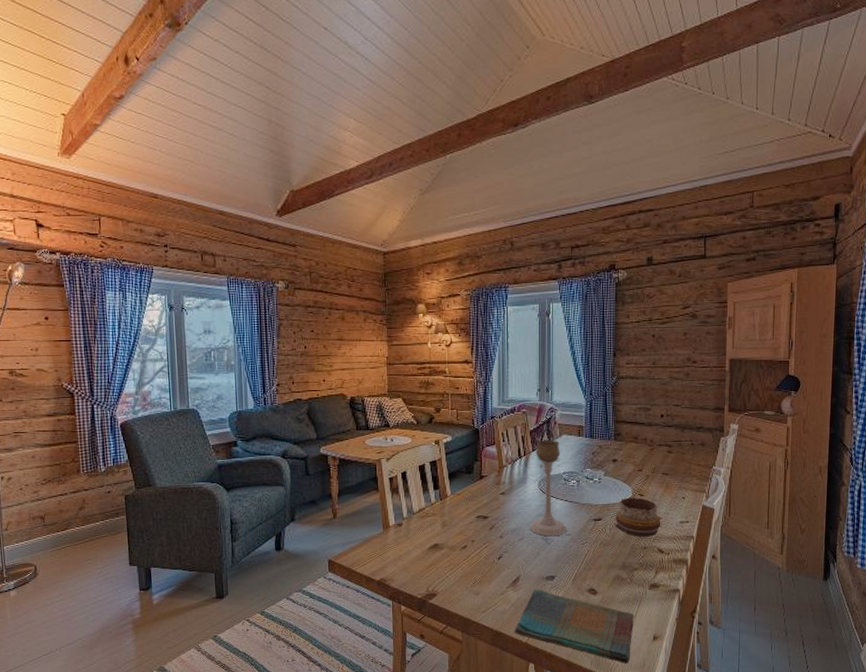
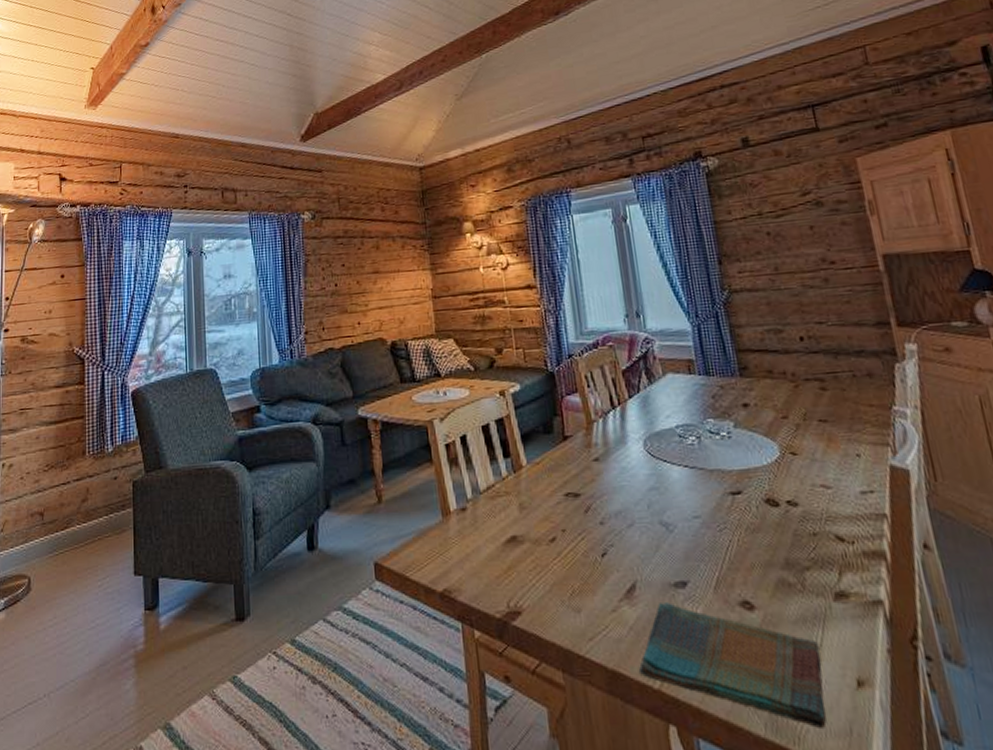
candle holder: present [529,440,567,537] -> none [633,381,694,521]
decorative bowl: present [615,497,661,537] -> none [761,457,833,518]

